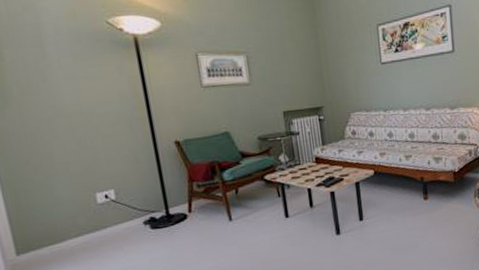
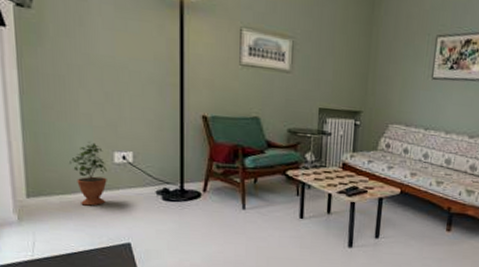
potted plant: none [53,188,95,251] -> present [70,142,107,206]

